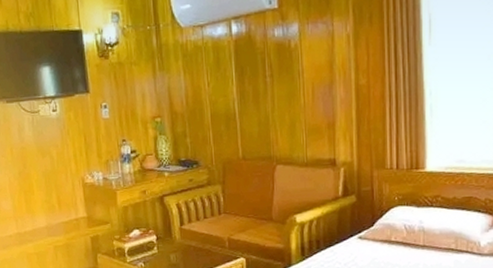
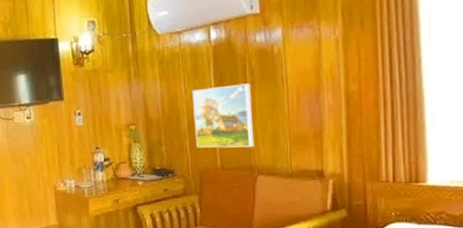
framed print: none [215,76,273,140] -> present [193,83,254,148]

